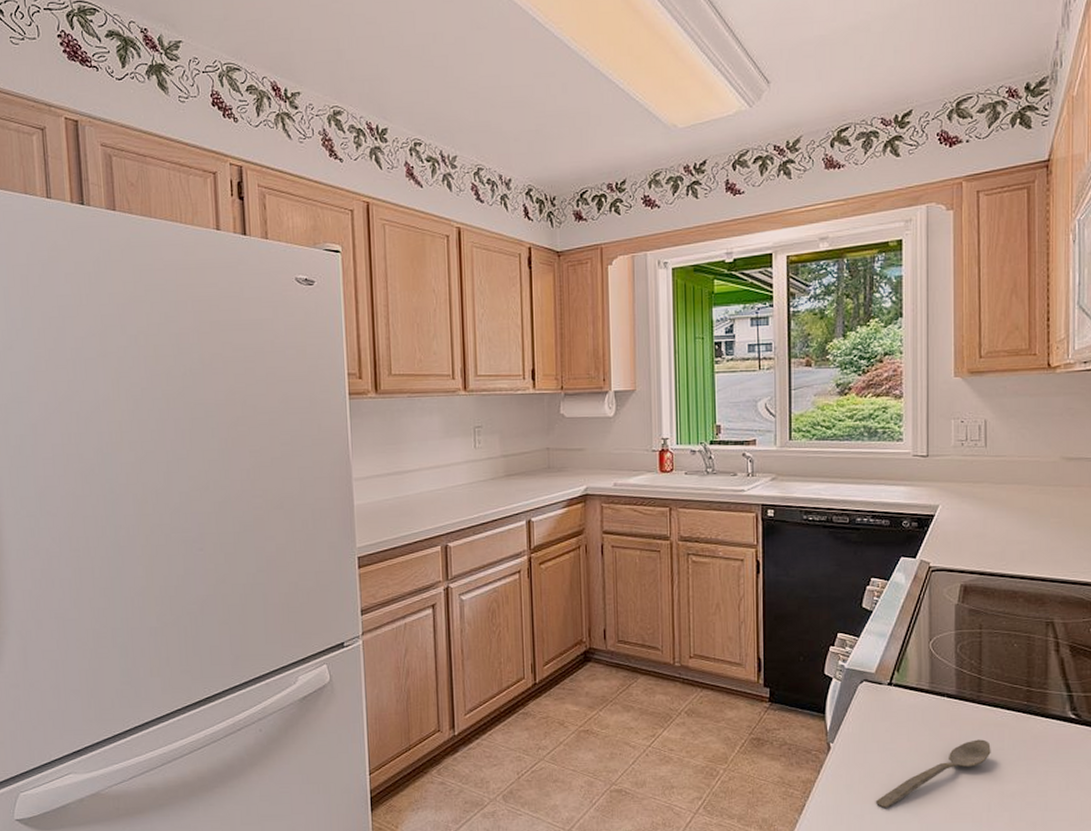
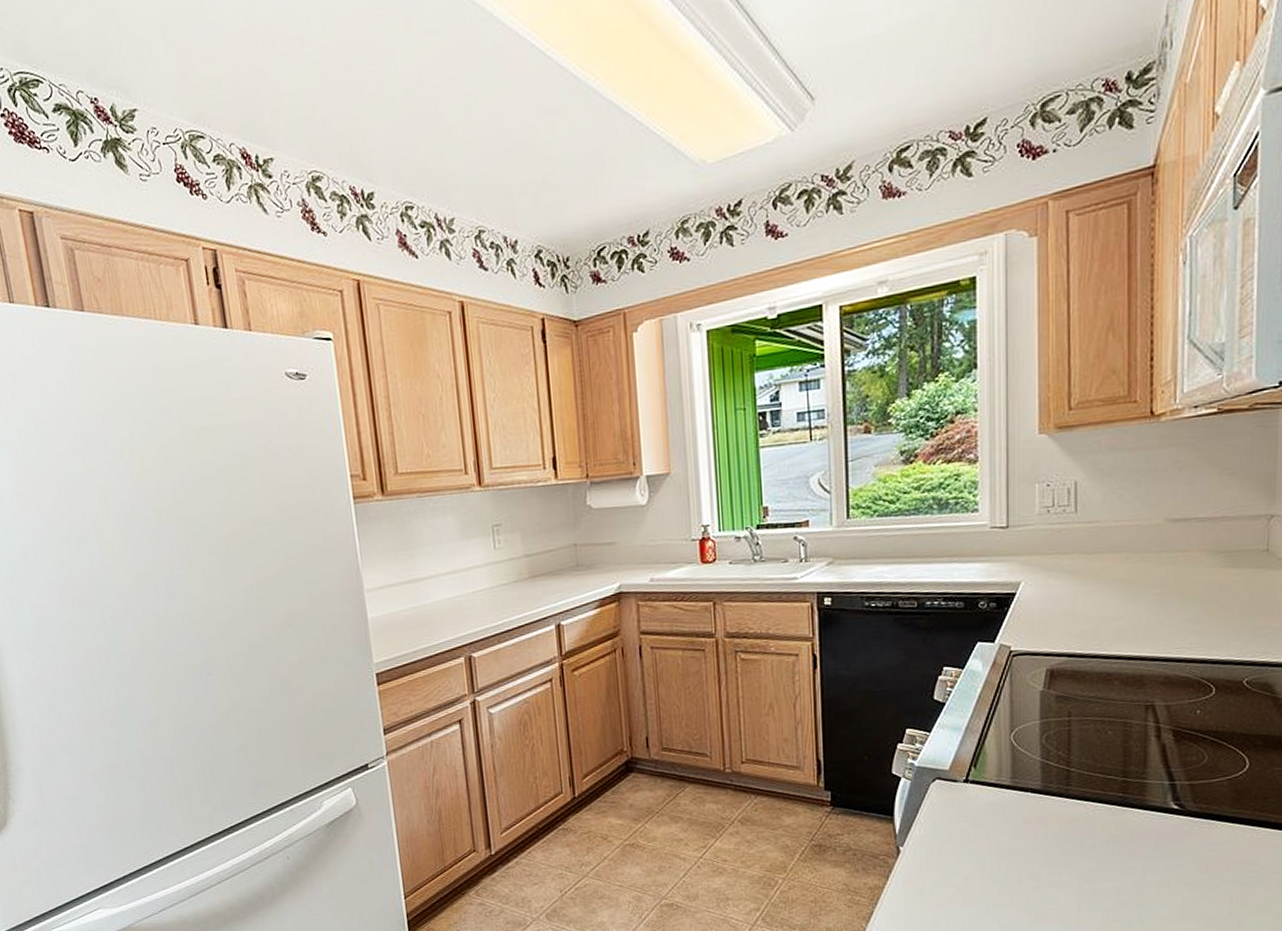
spoon: present [875,739,991,809] -> none [950,836,1081,913]

